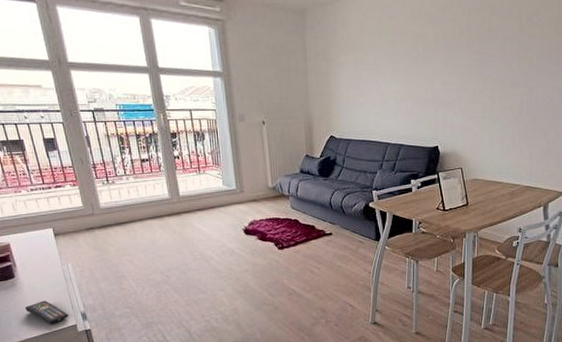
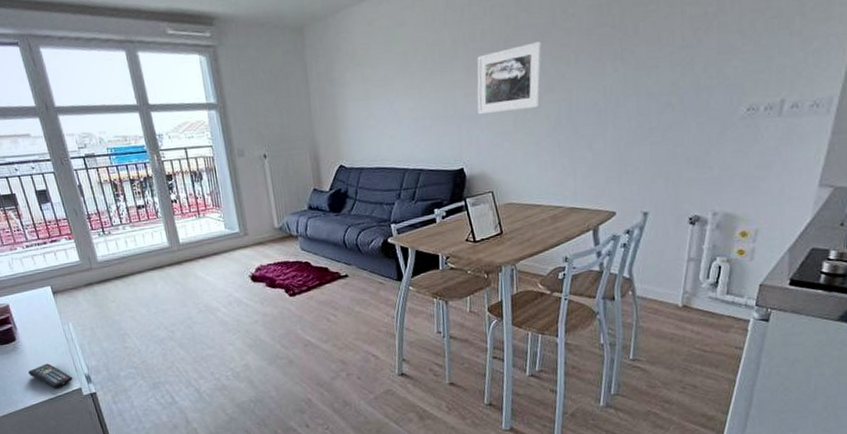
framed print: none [453,43,510,101] -> present [477,41,543,115]

